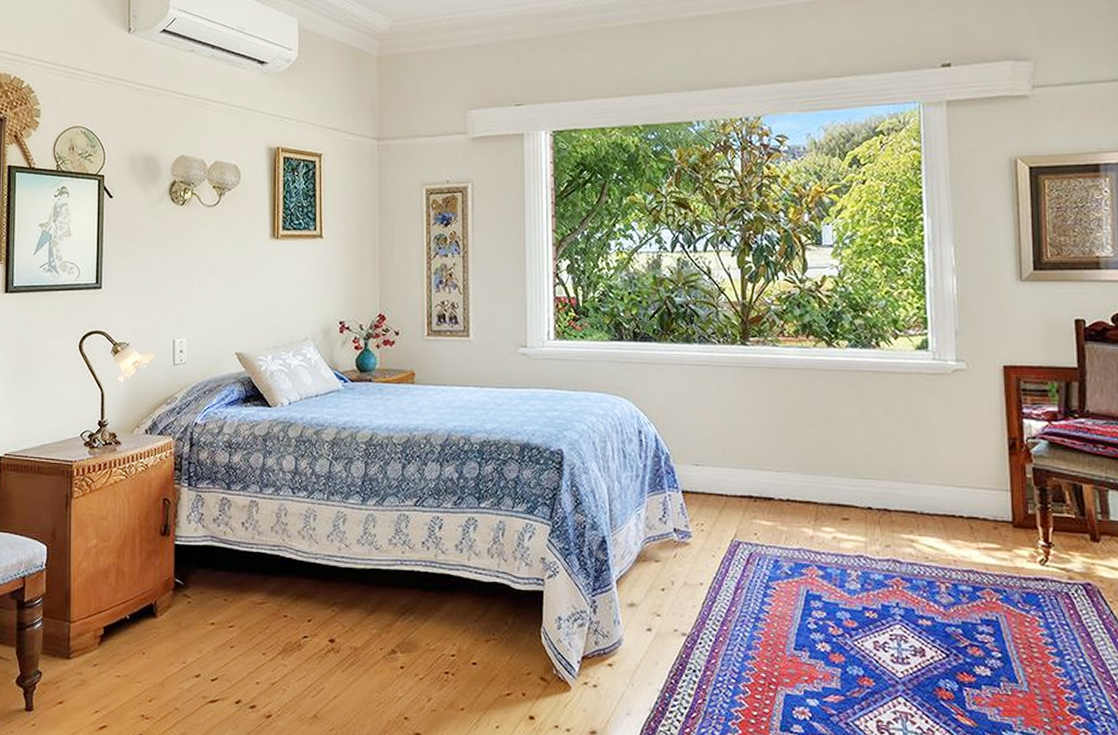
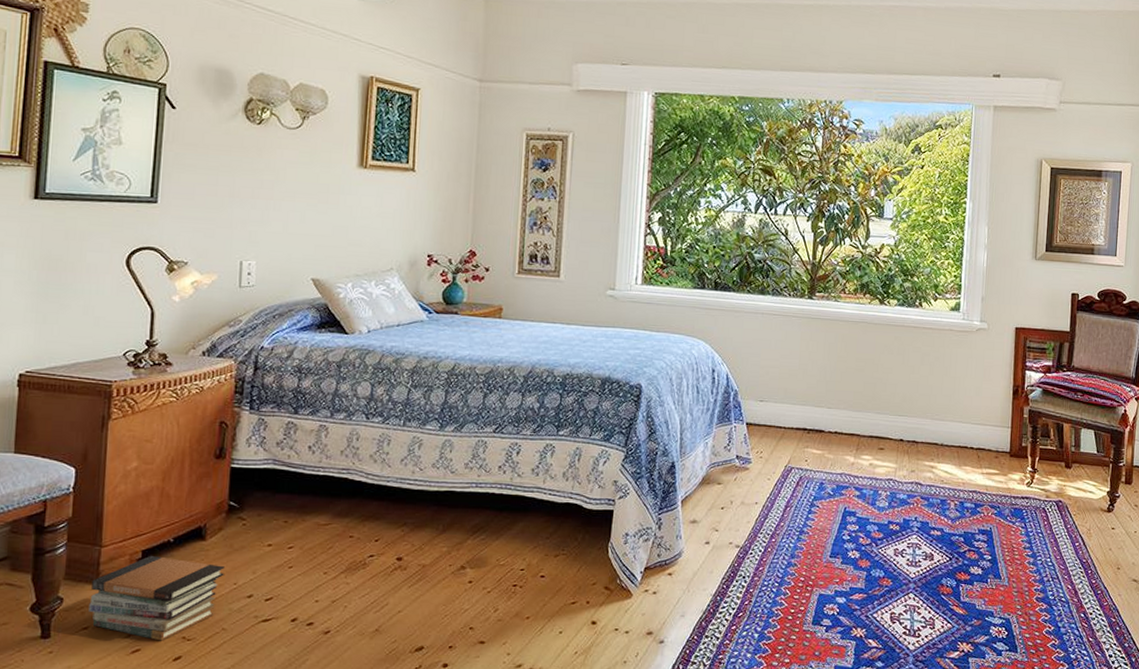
book stack: none [63,633,174,718] -> present [89,556,225,641]

